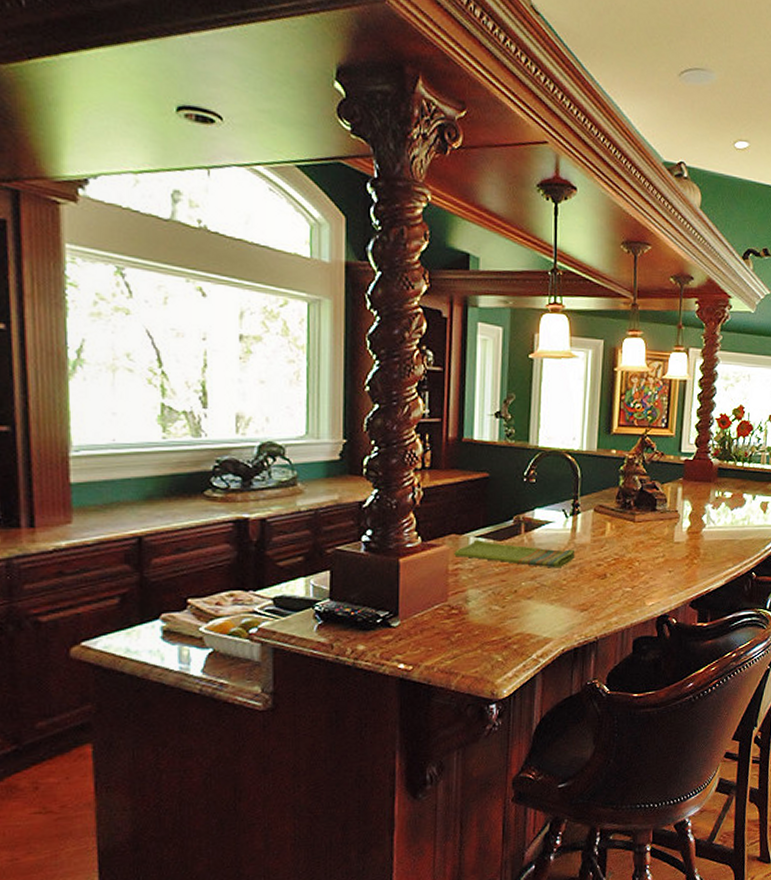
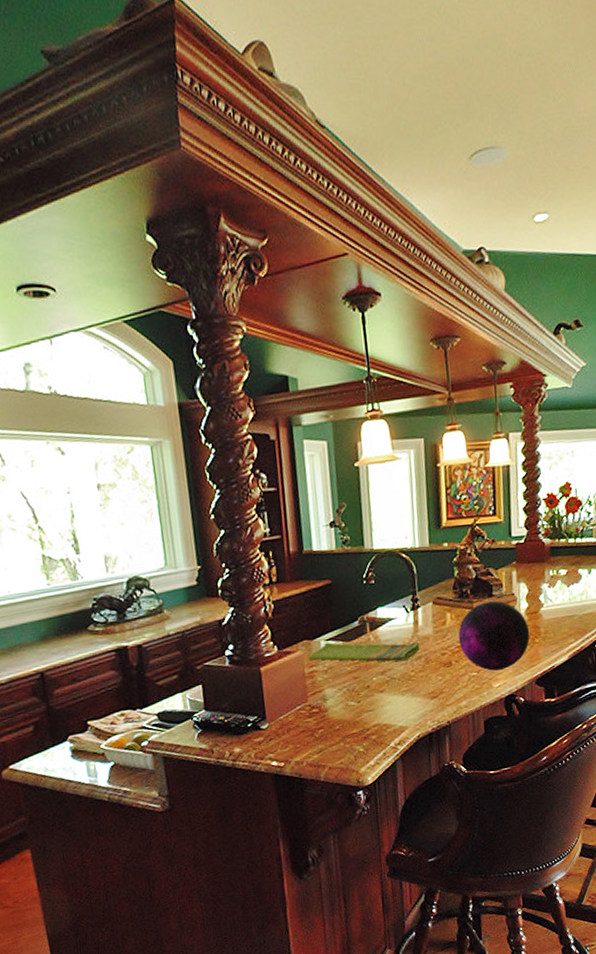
decorative orb: none [616,516,689,588] -> present [458,601,530,671]

